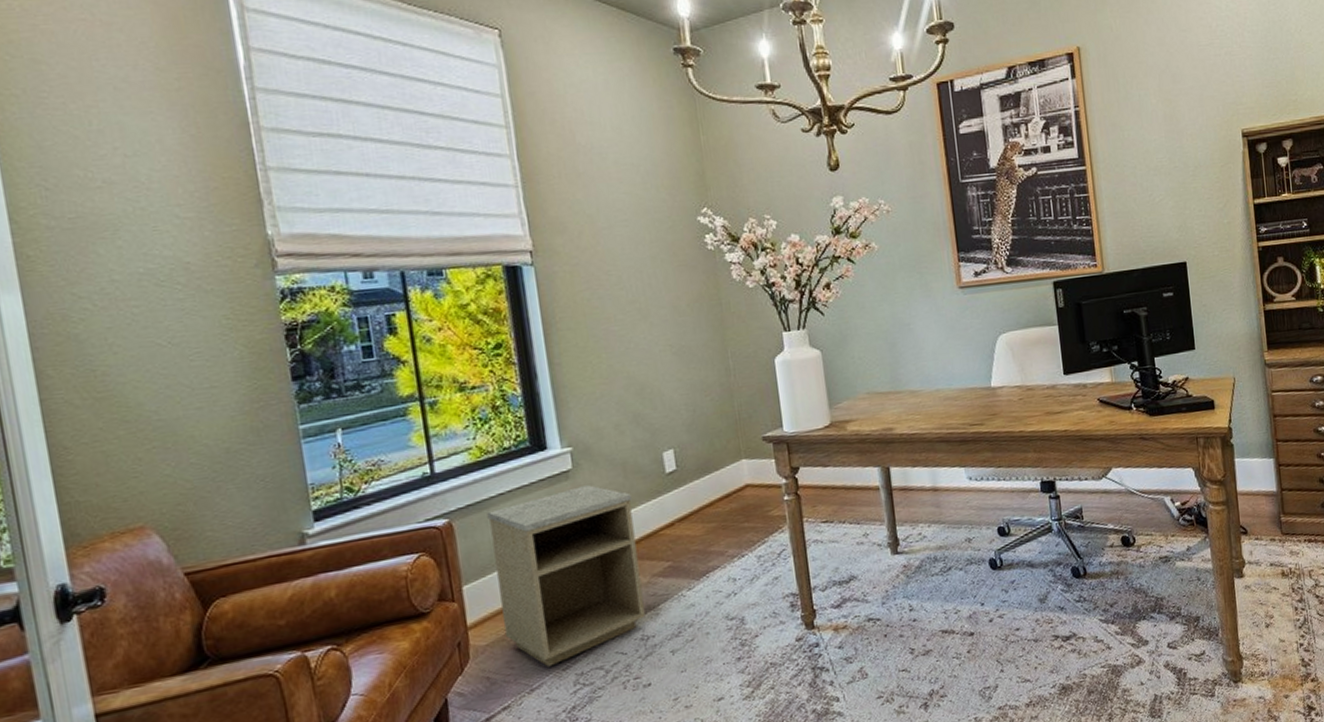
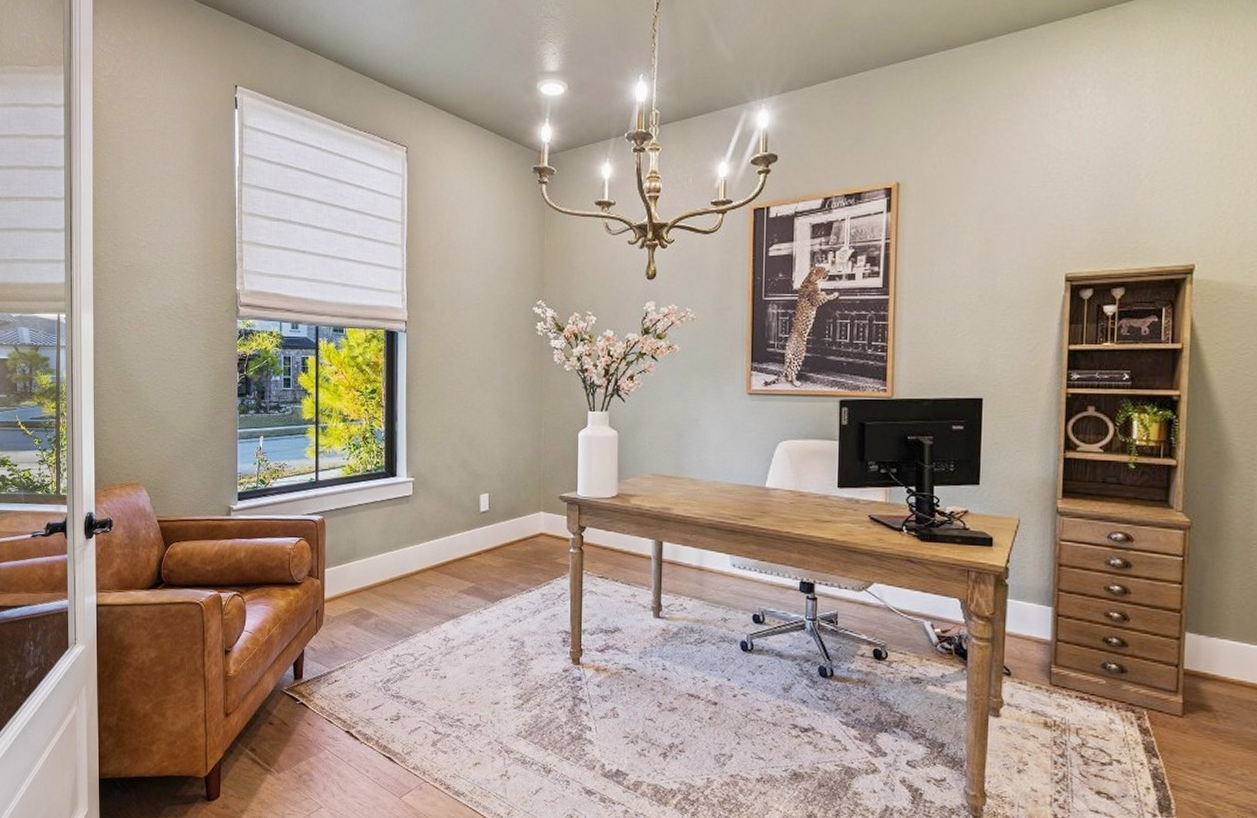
nightstand: present [487,485,646,667] -> none [349,510,452,644]

